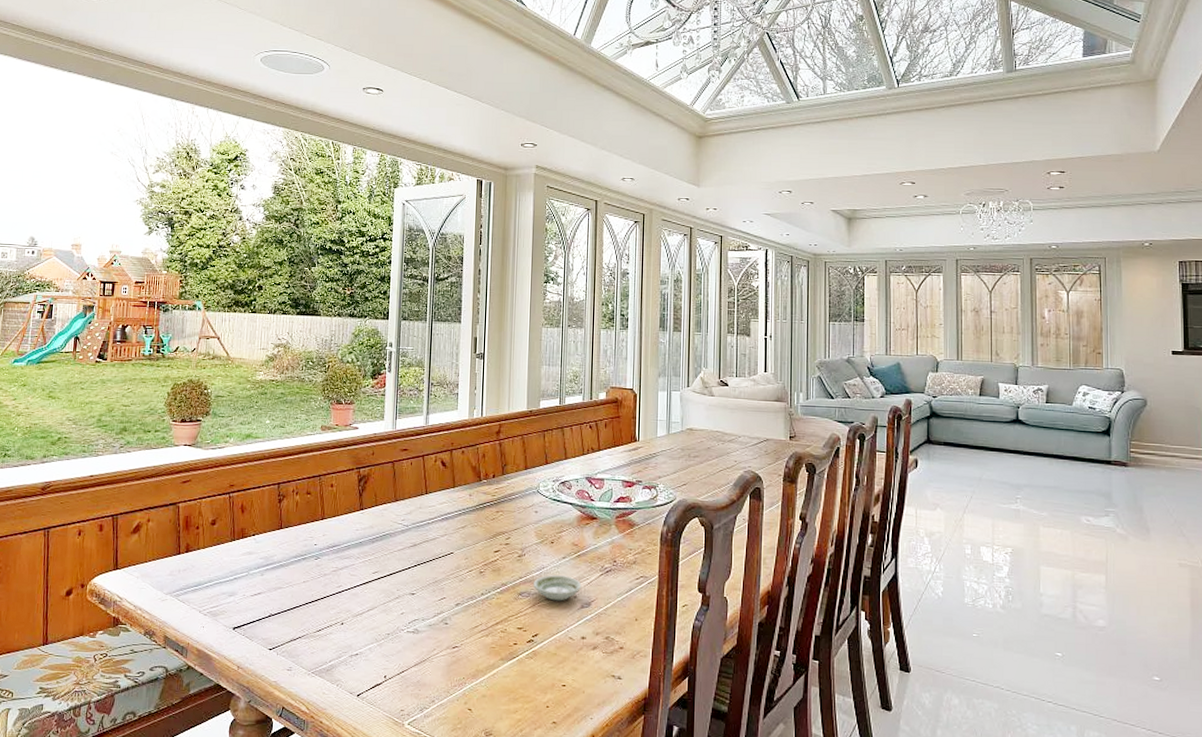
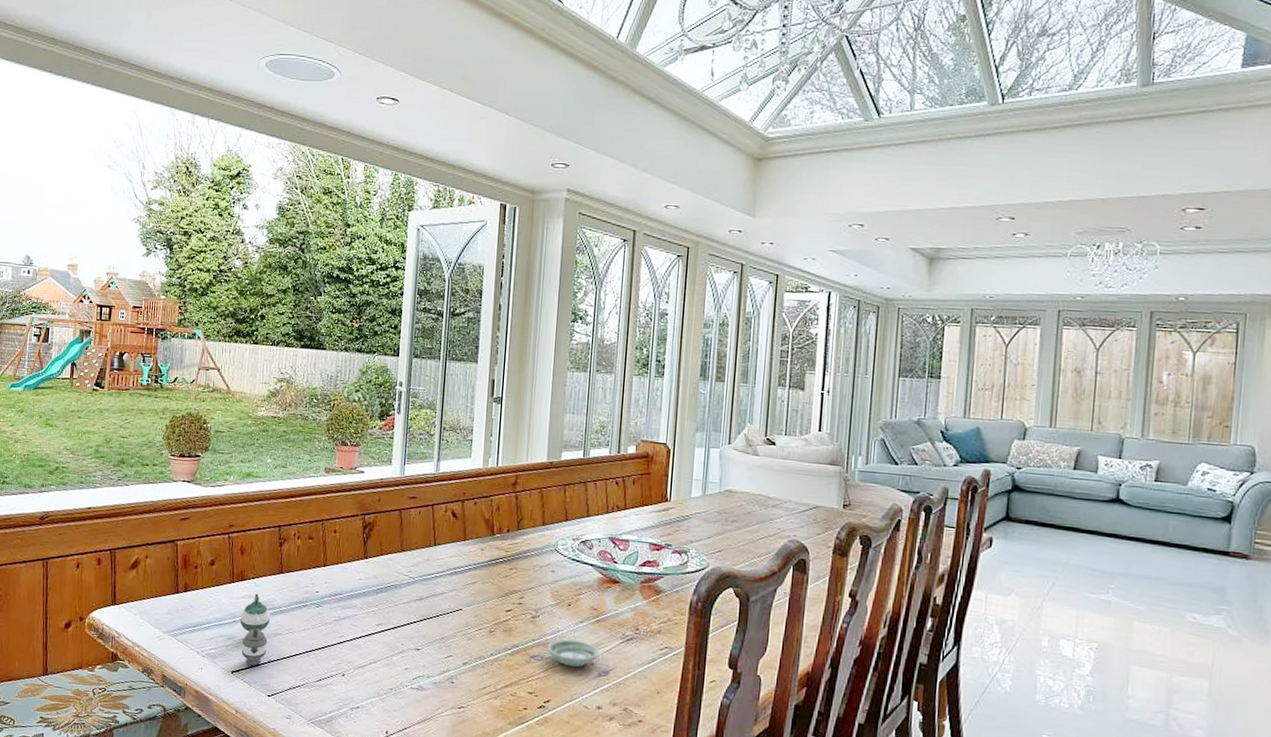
teapot: none [241,549,271,621] -> present [240,593,271,666]

